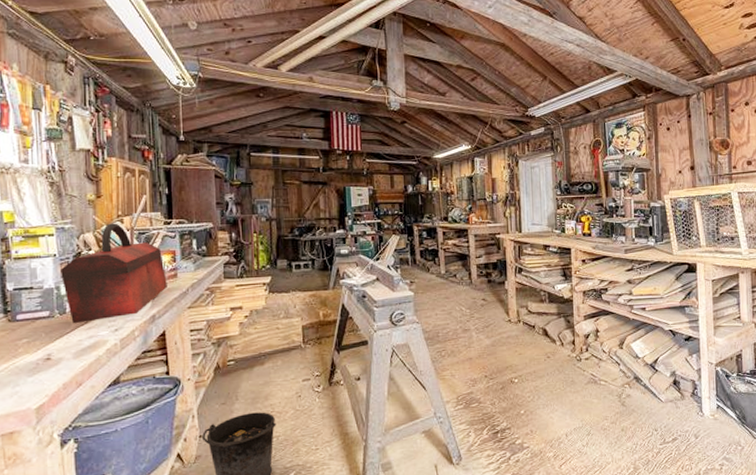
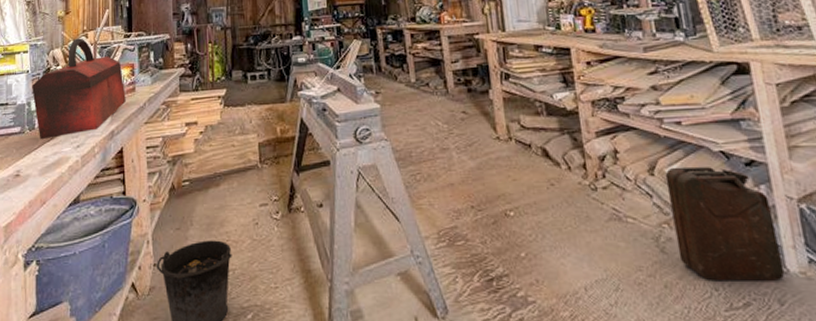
jerry can: none [630,341,701,424] -> present [665,166,785,281]

